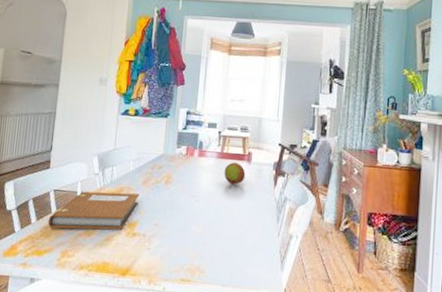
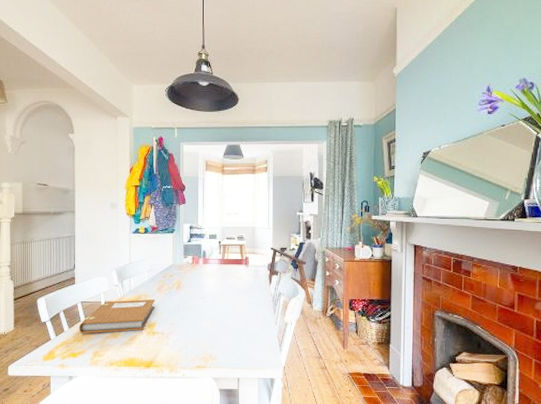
fruit: present [224,162,246,186] -> none [226,267,245,286]

